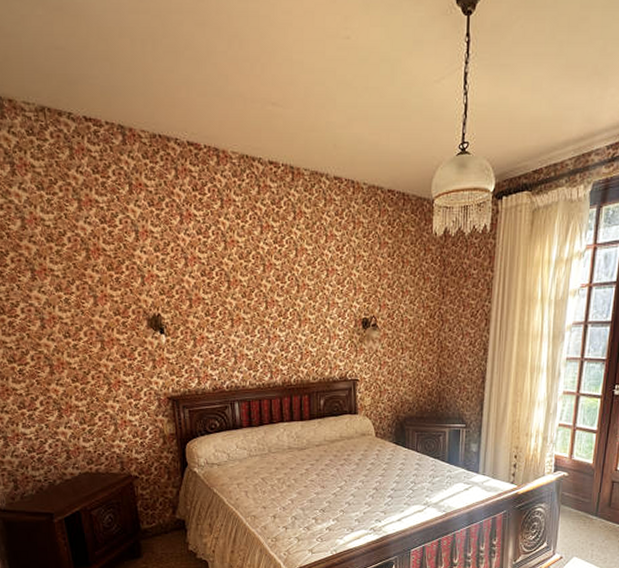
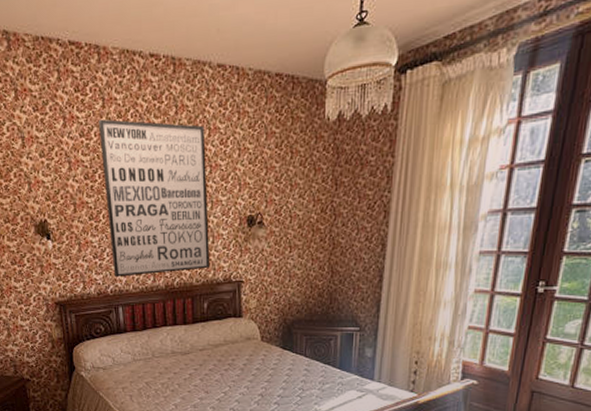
wall art: none [216,218,327,373] -> present [98,119,210,277]

